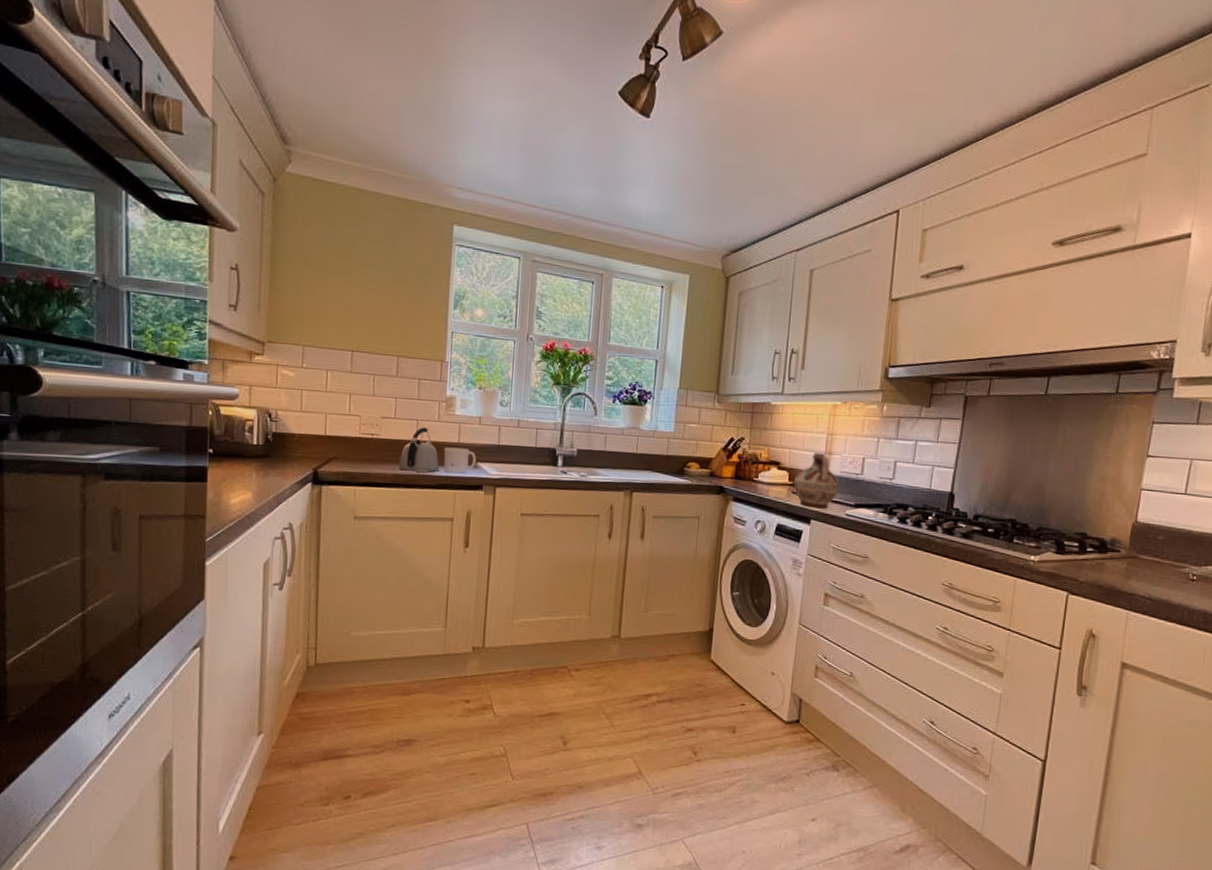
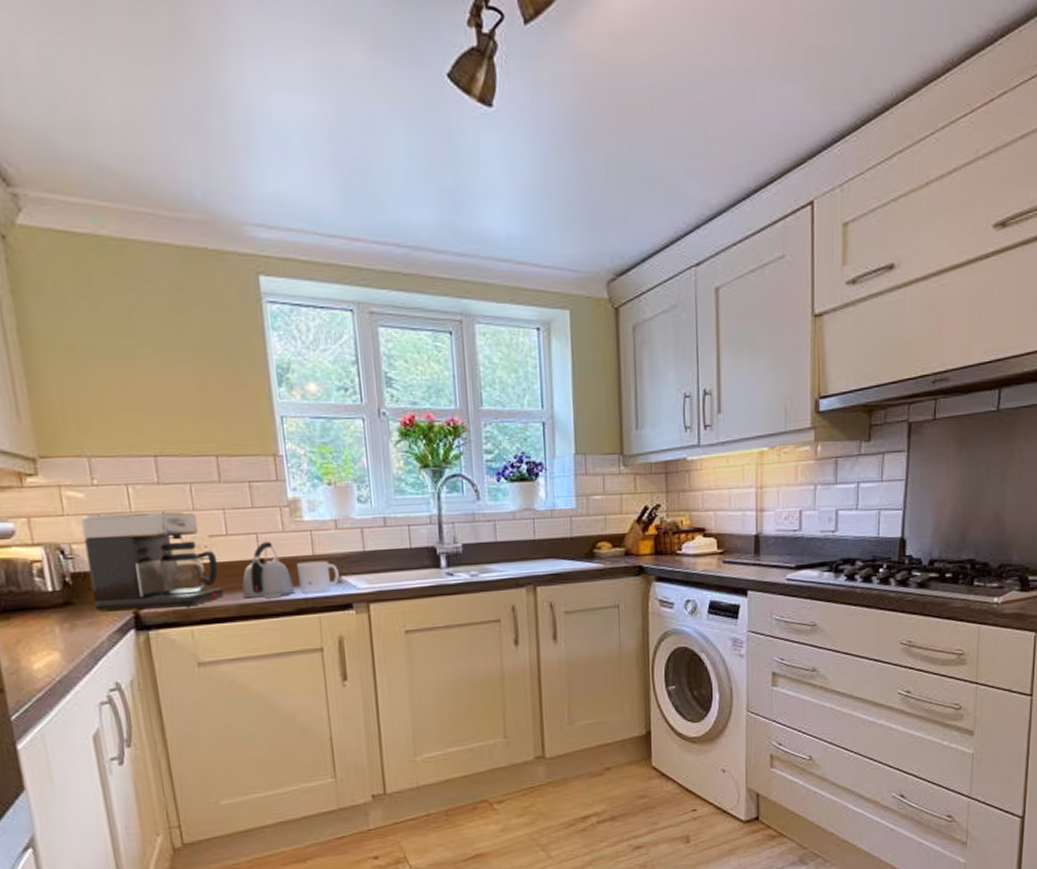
coffee maker: none [285,390,384,471] -> present [81,512,224,612]
ceramic jug: present [793,452,839,509] -> none [723,511,775,577]

